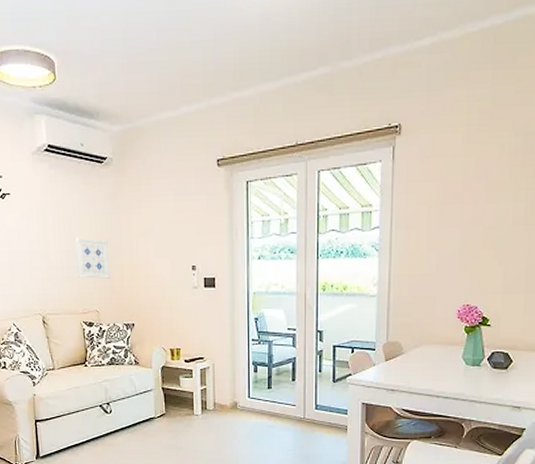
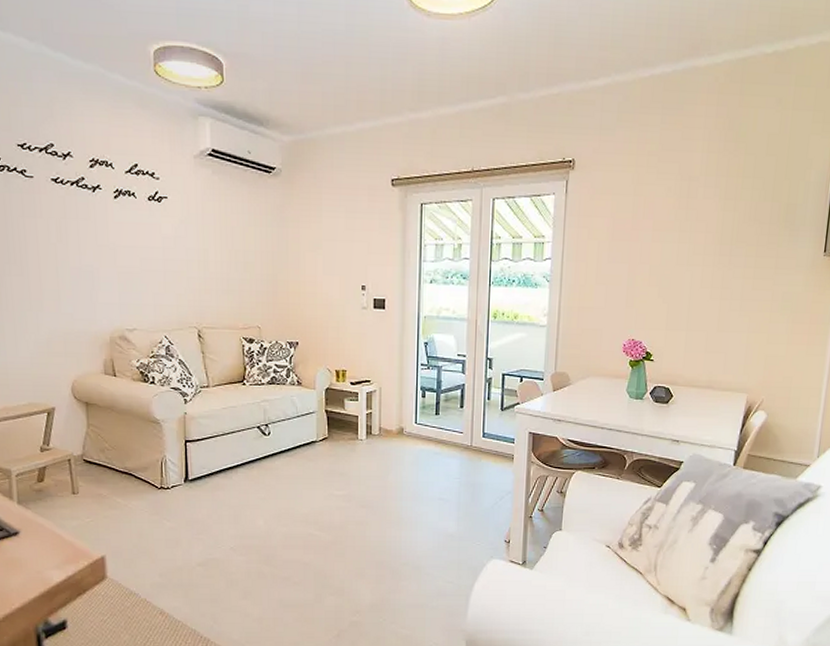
wall art: present [75,237,110,279] -> none [237,248,274,294]

